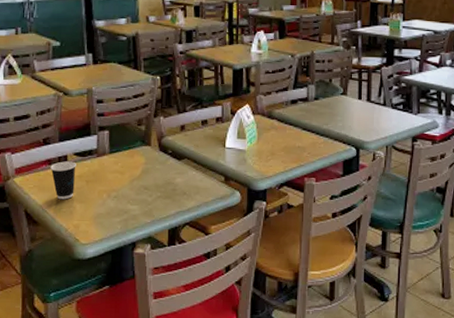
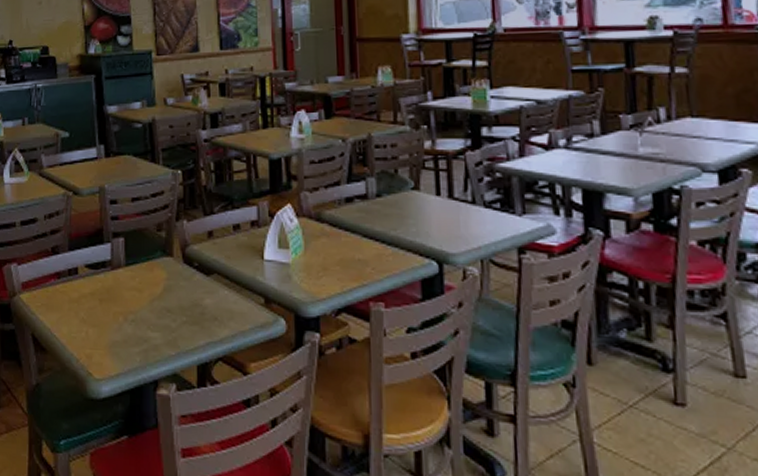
dixie cup: present [50,161,76,200] -> none [59,275,88,323]

